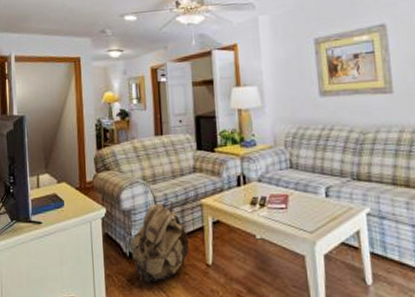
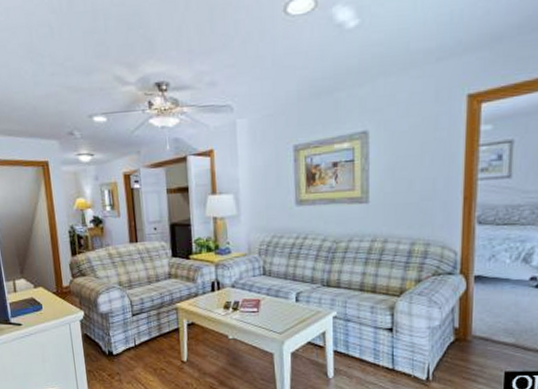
backpack: present [131,200,189,284] -> none [109,304,165,378]

